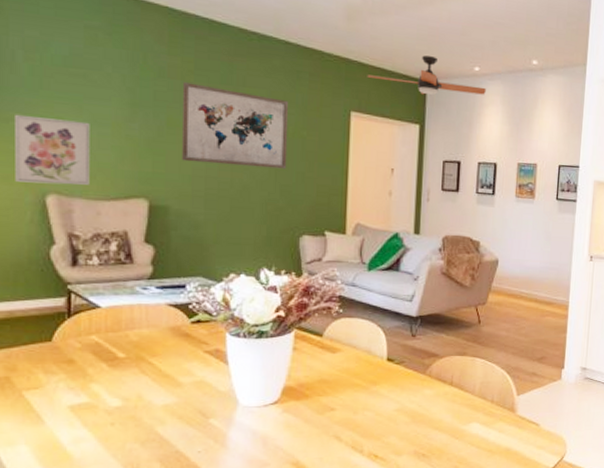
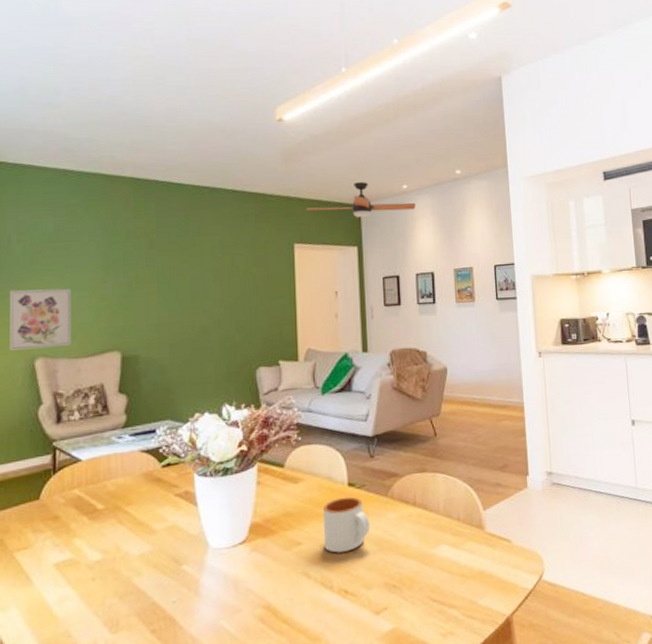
wall art: present [182,82,289,169] -> none [147,240,241,312]
mug: none [357,371,406,421] -> present [322,496,370,553]

